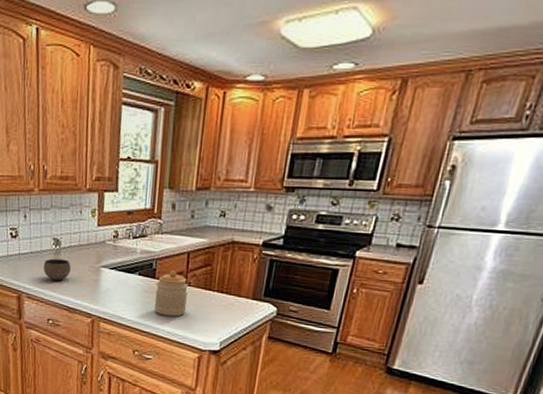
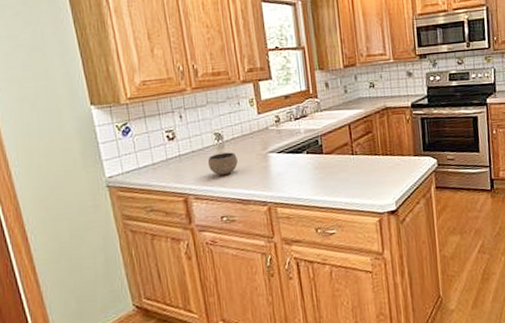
jar: present [154,270,188,317] -> none [325,143,359,188]

